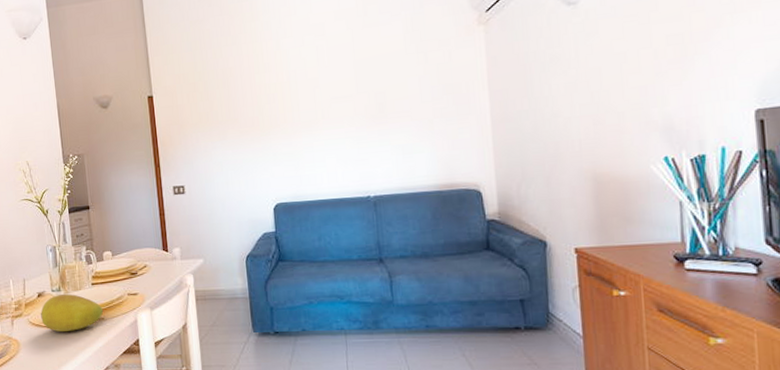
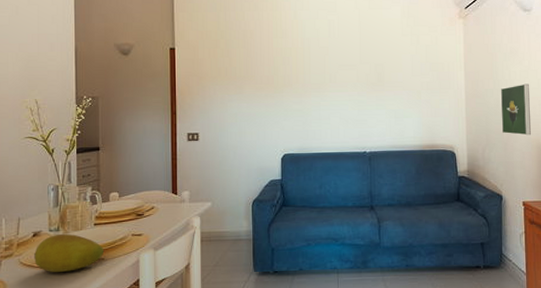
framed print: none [538,98,583,165] -> present [500,83,531,136]

